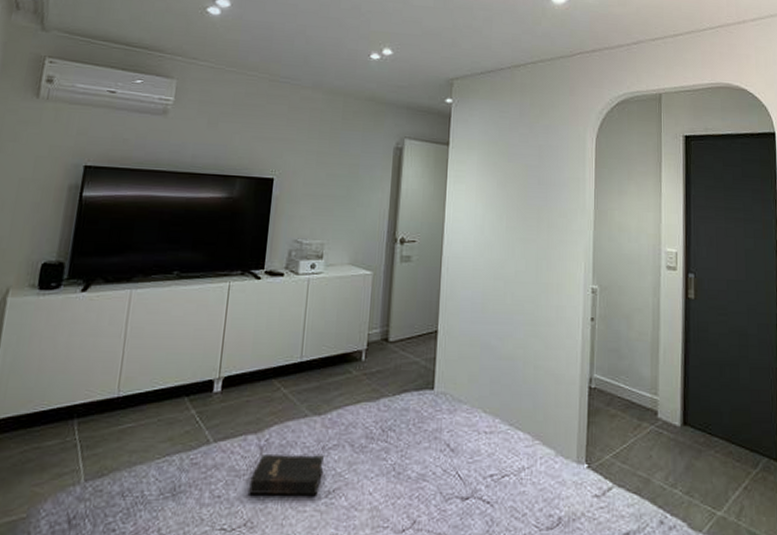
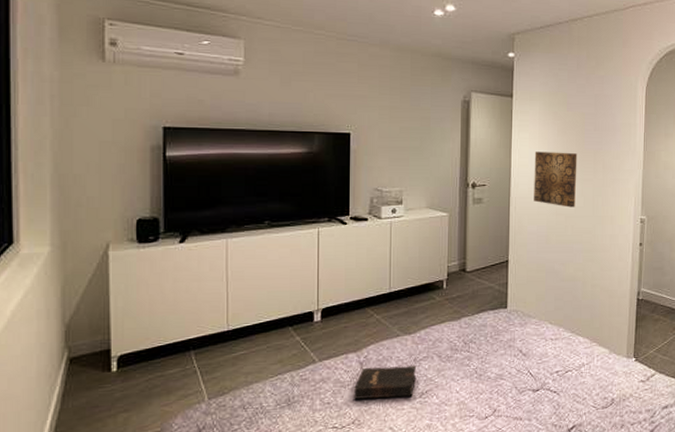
wall art: none [469,205,519,272] -> present [534,151,578,208]

